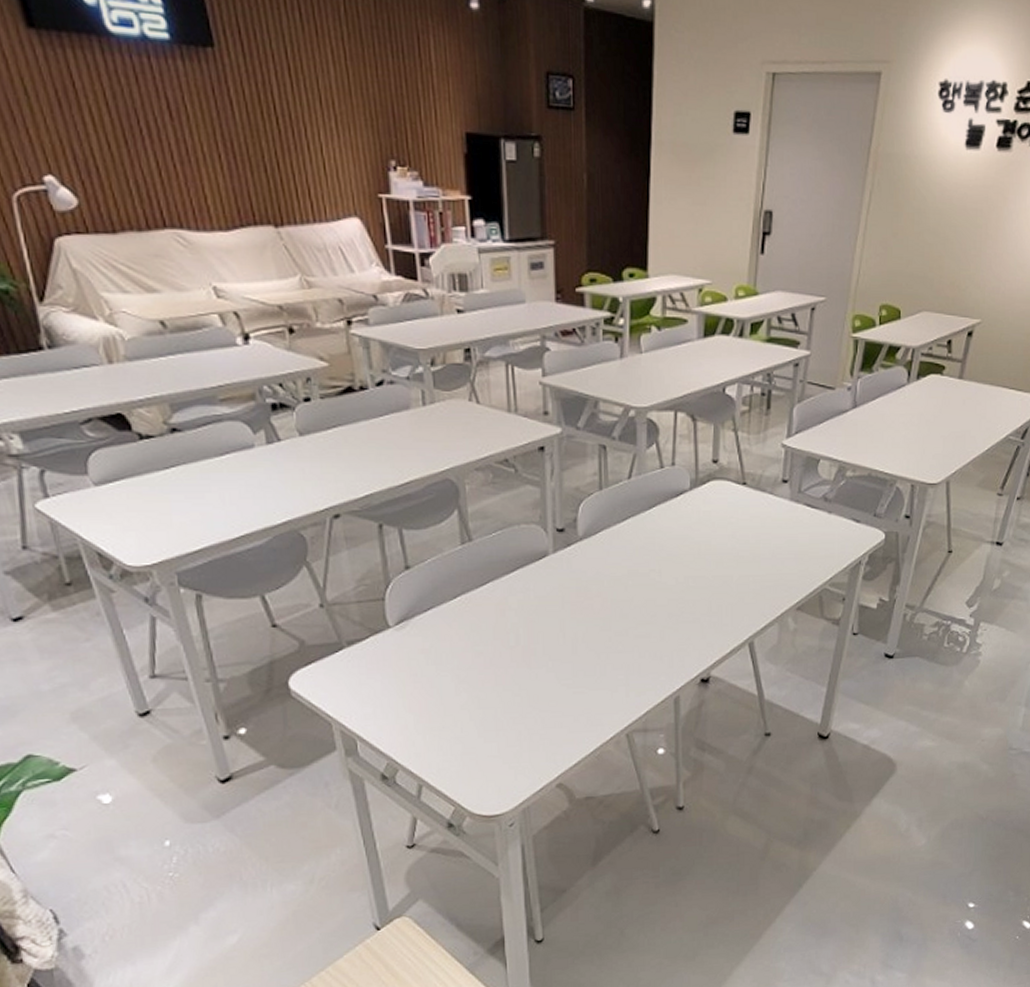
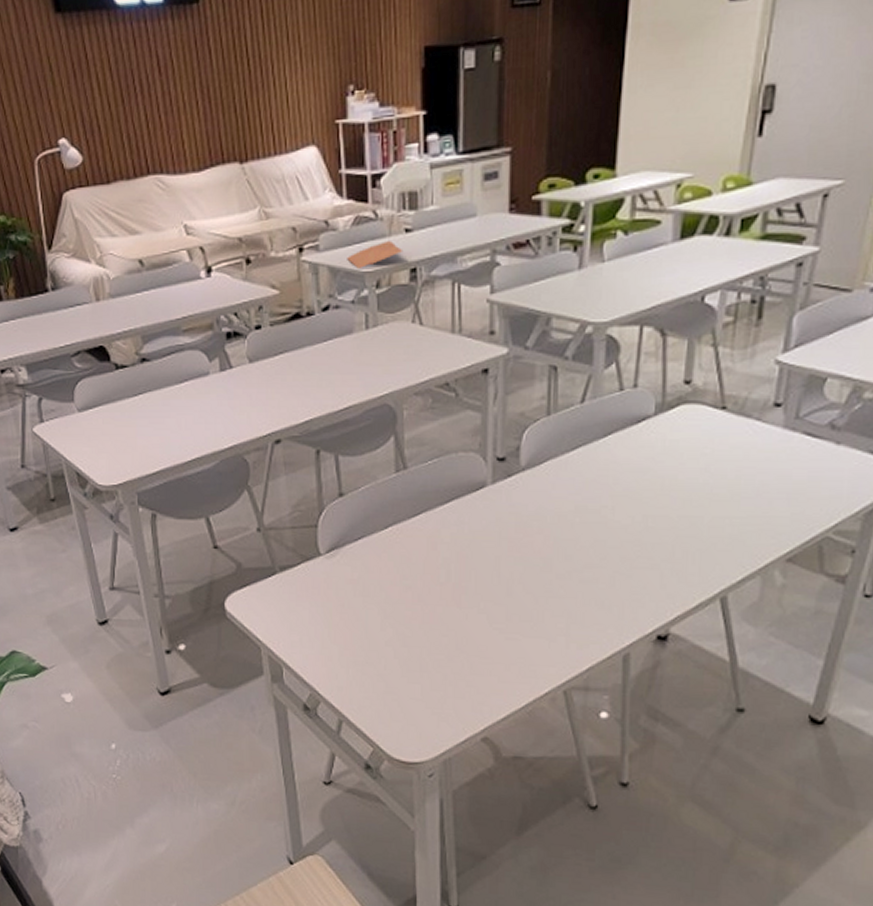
papers: none [399,319,456,347] -> present [347,240,404,270]

